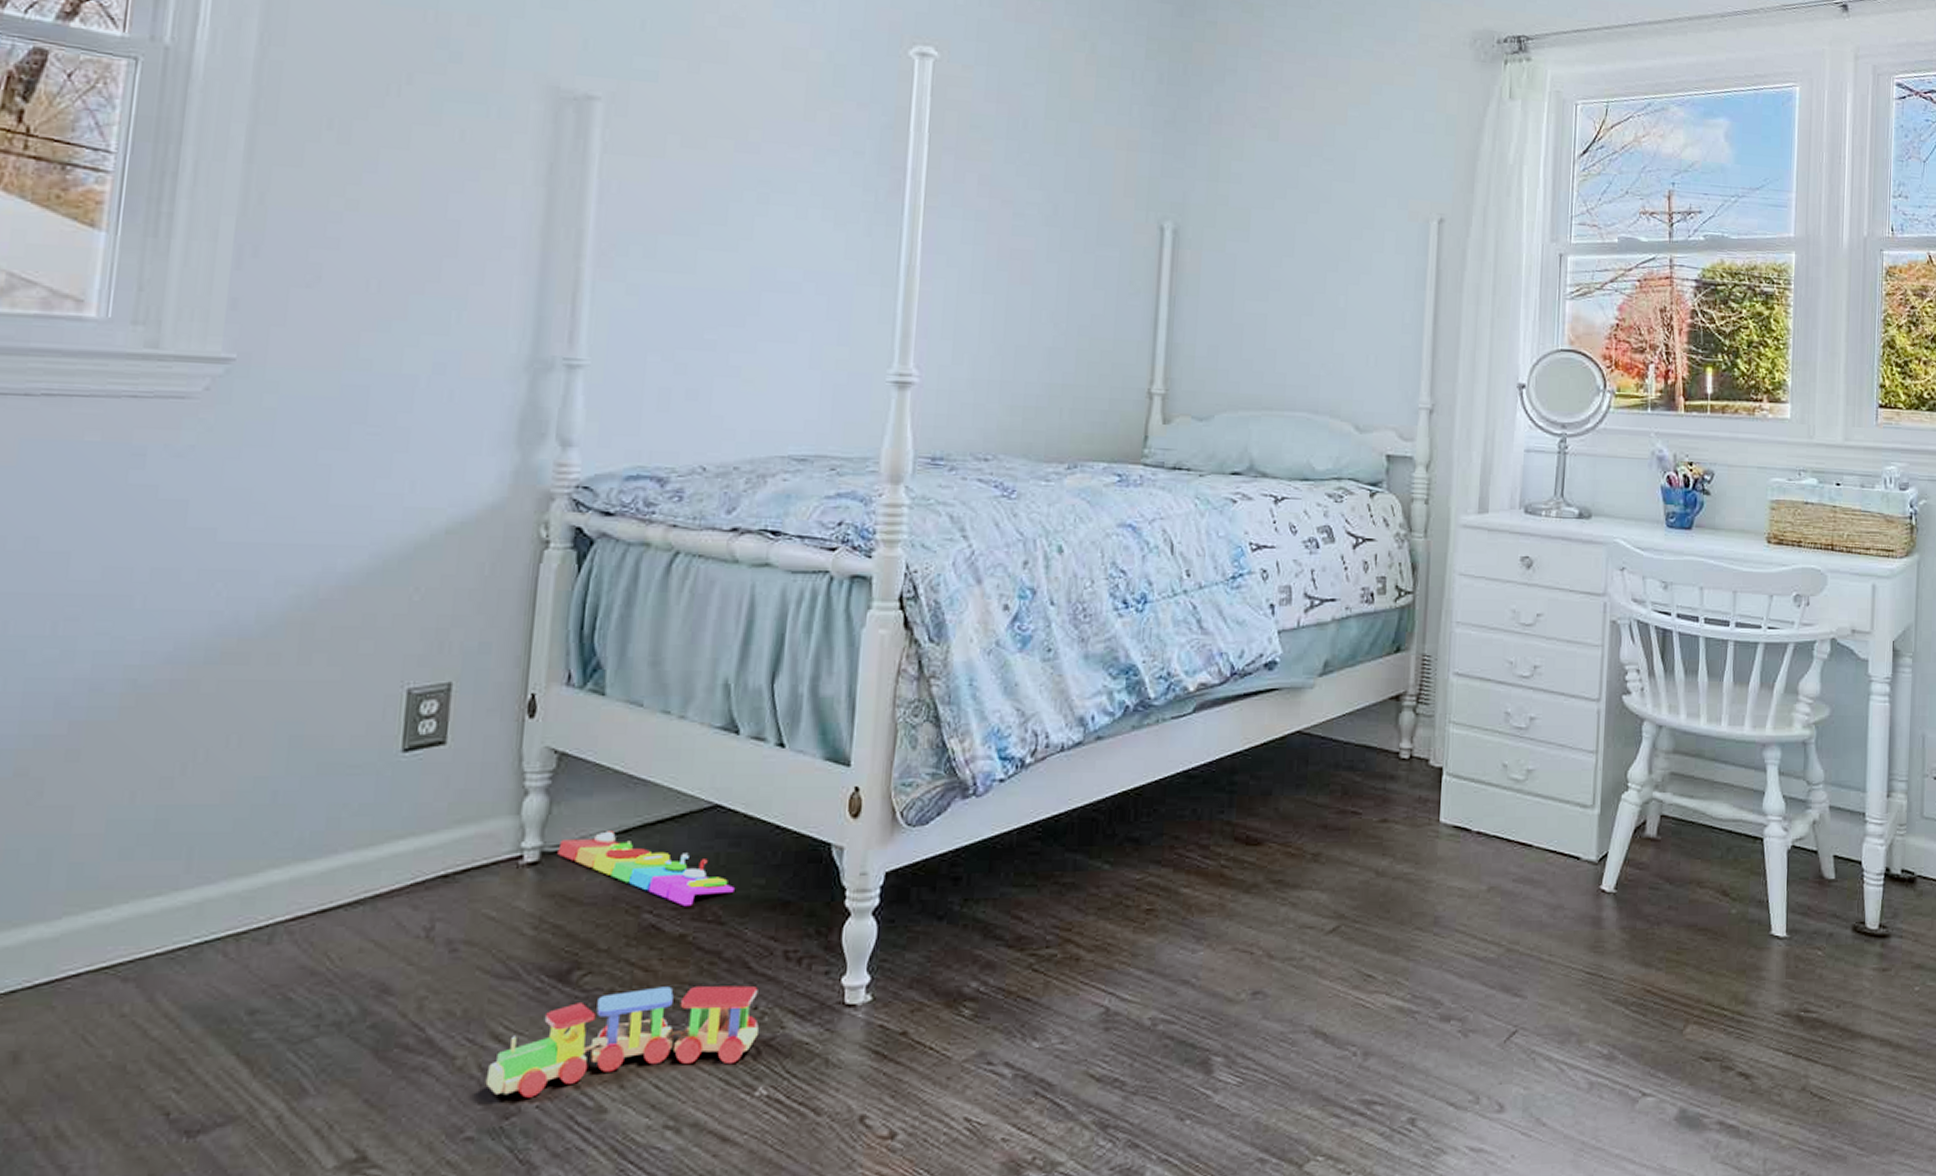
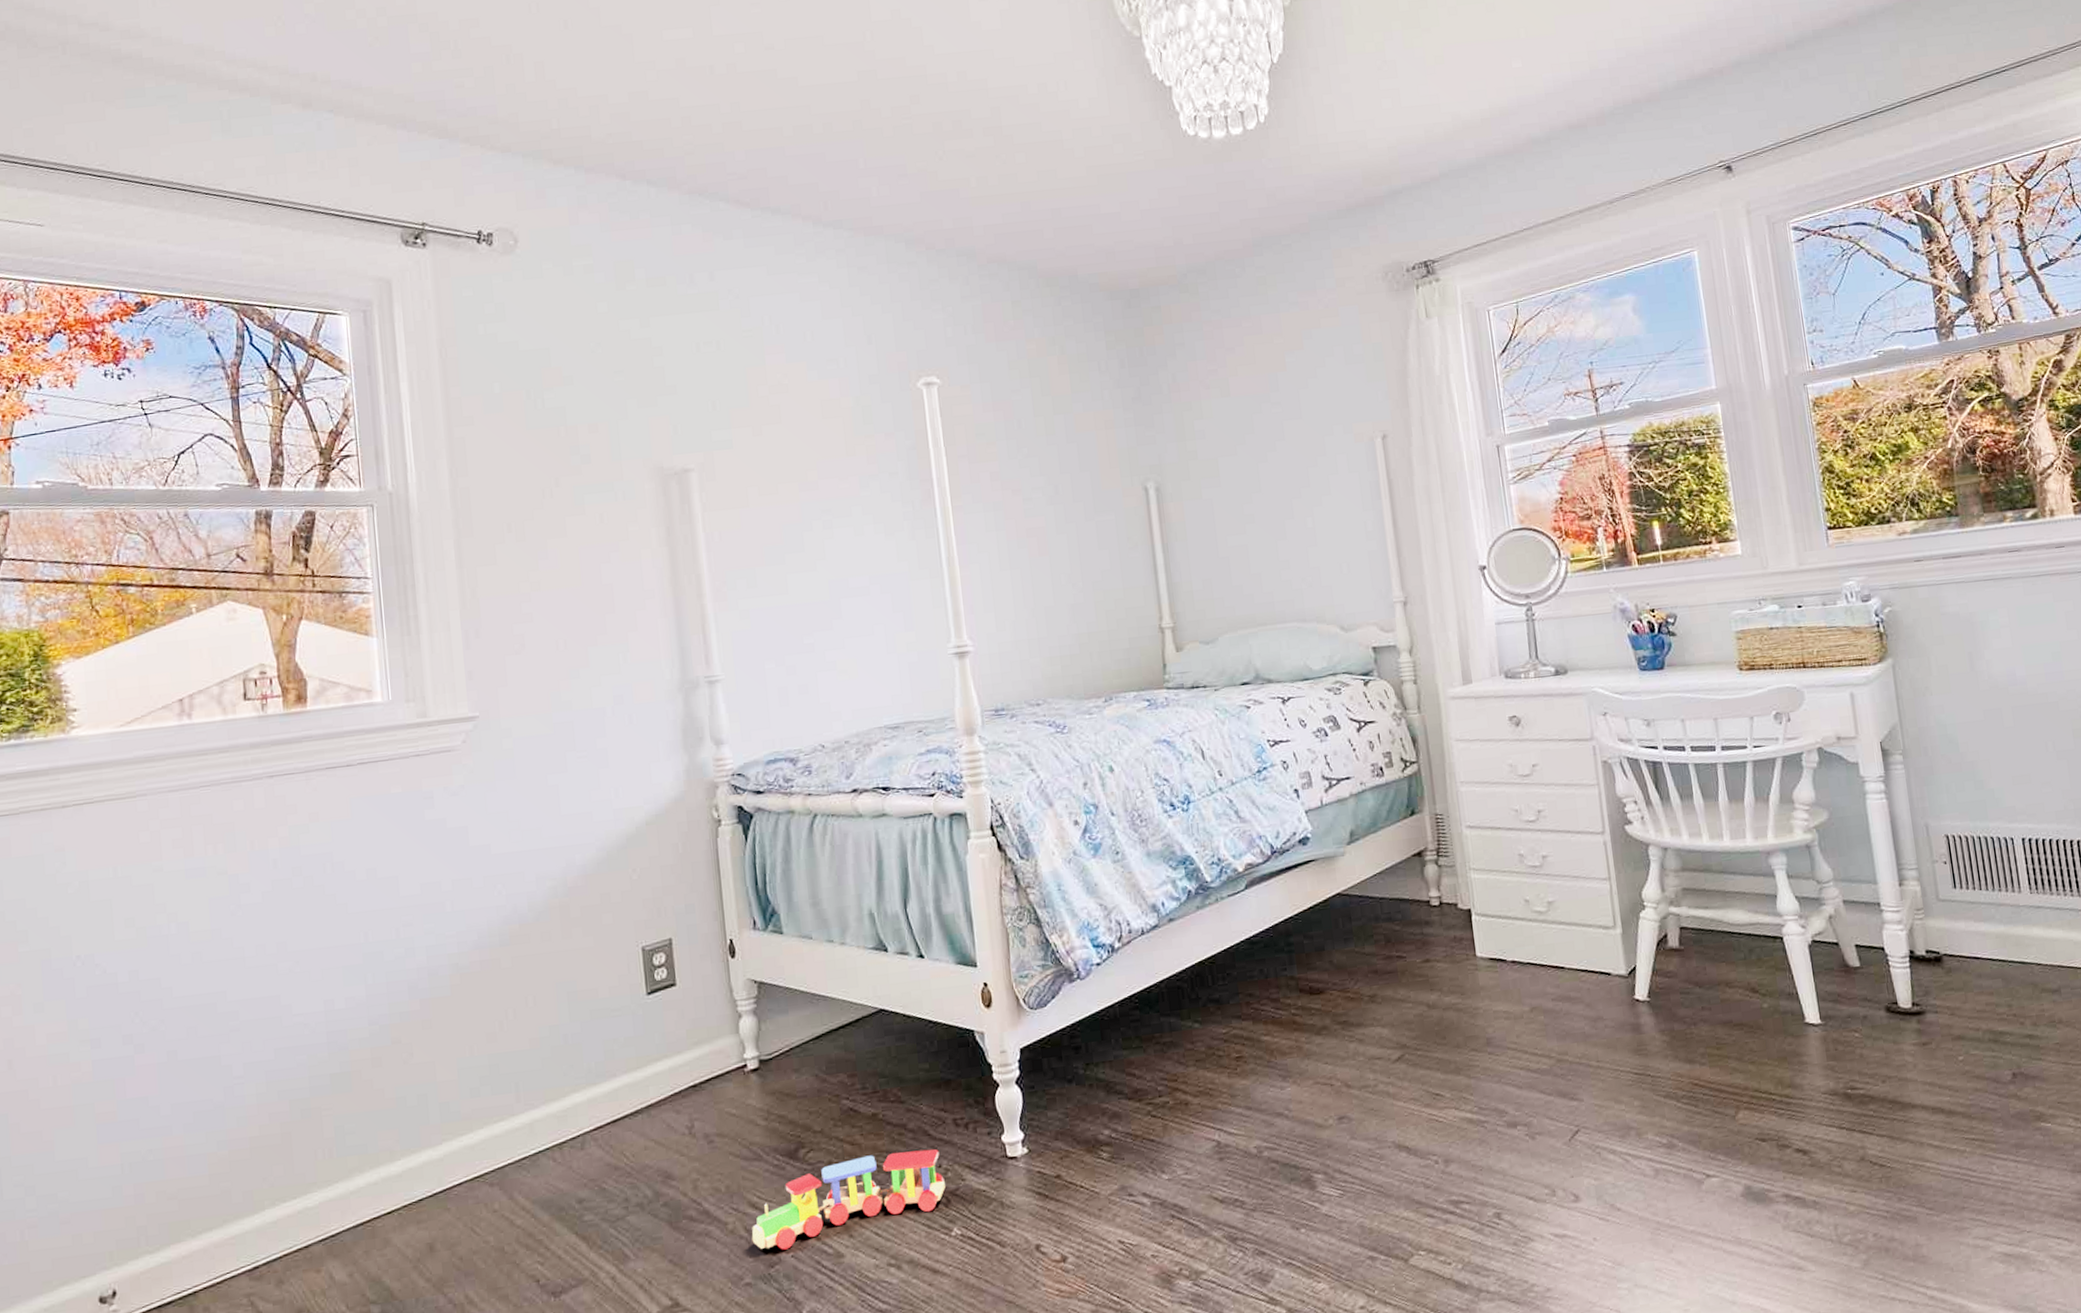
knob puzzle: present [557,831,734,907] -> none [771,1038,907,1092]

